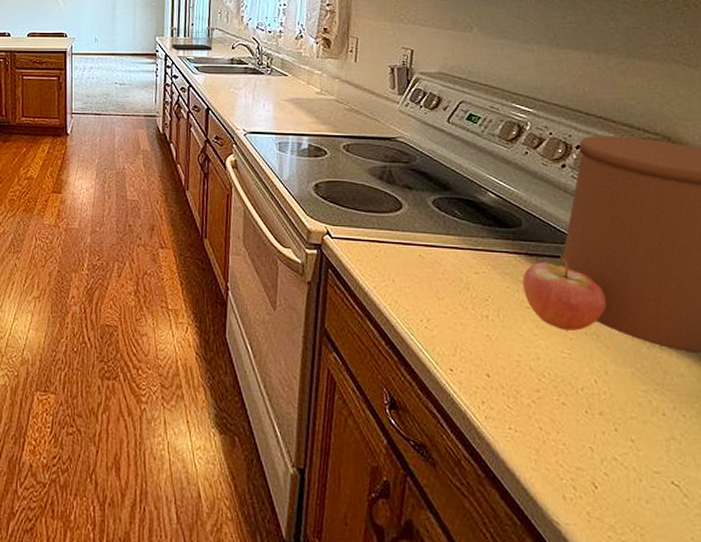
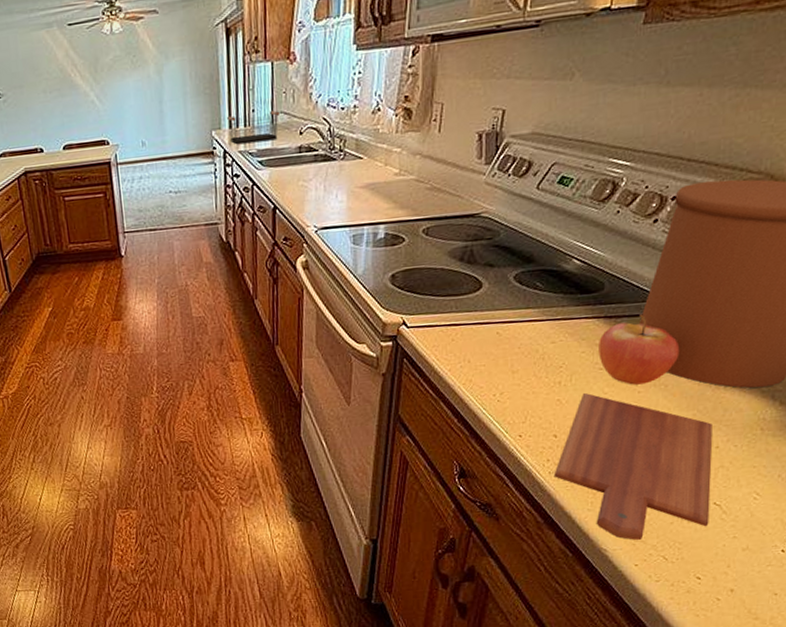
cutting board: none [490,331,671,516] -> present [553,392,713,540]

